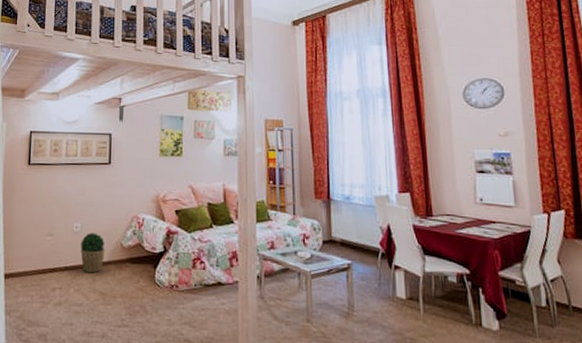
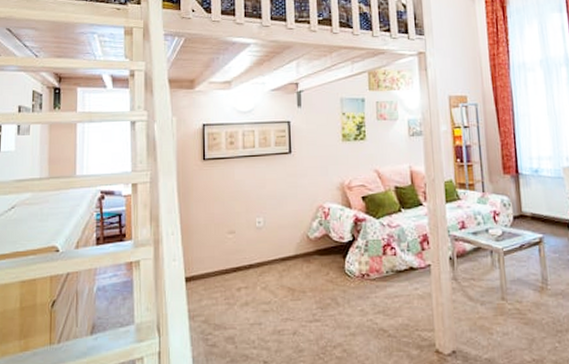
potted plant: present [80,233,105,273] -> none [265,226,291,269]

